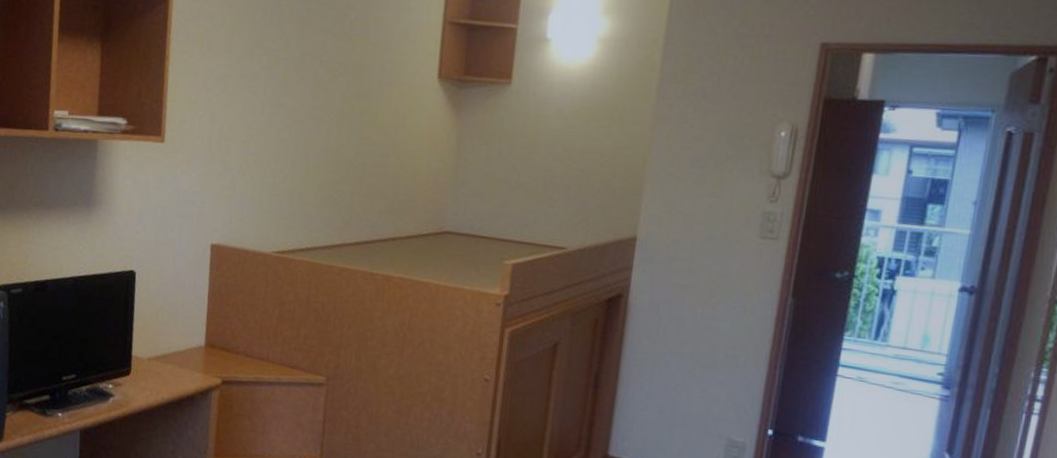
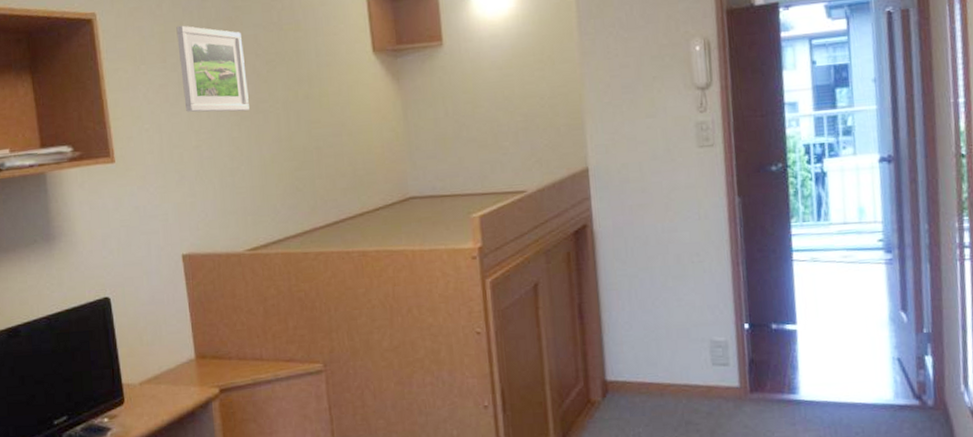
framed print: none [241,19,310,116] -> present [176,25,249,113]

